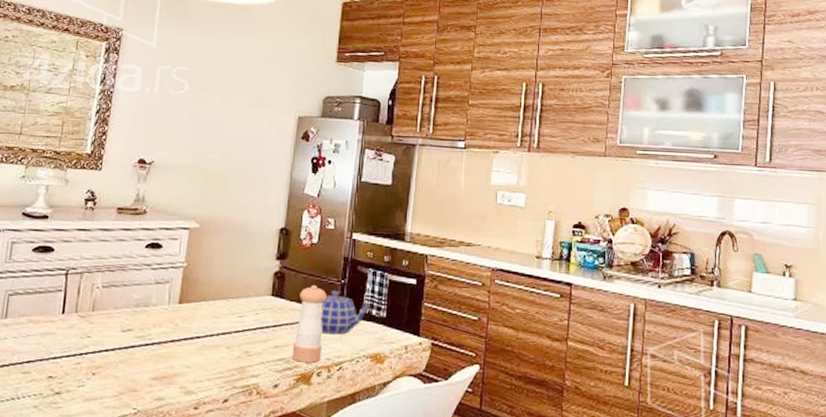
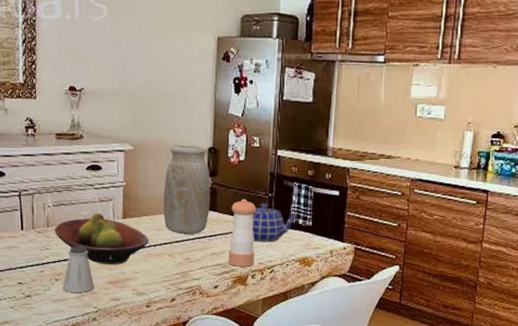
fruit bowl: none [99,296,205,357] -> present [54,213,149,264]
saltshaker: none [99,335,137,391] -> present [62,247,95,294]
vase: none [224,224,280,323] -> present [163,144,210,234]

